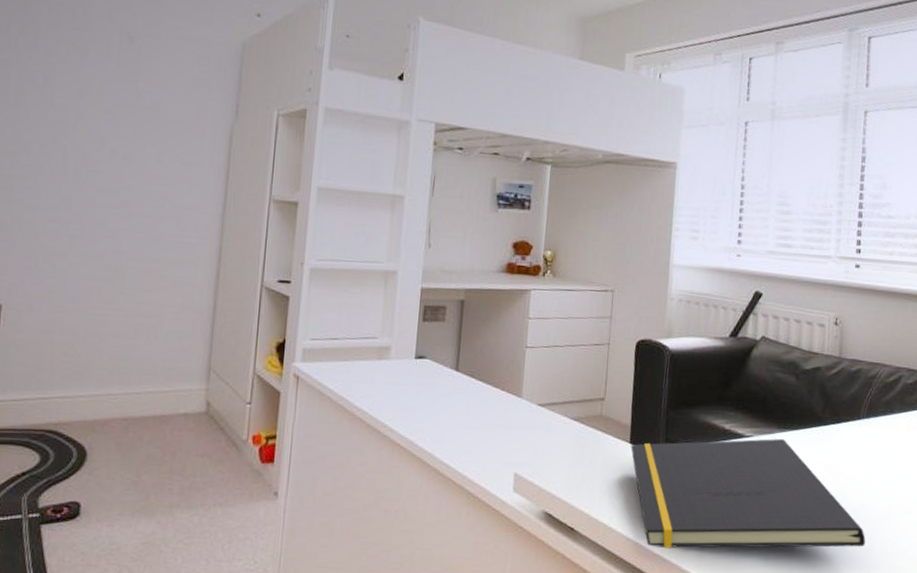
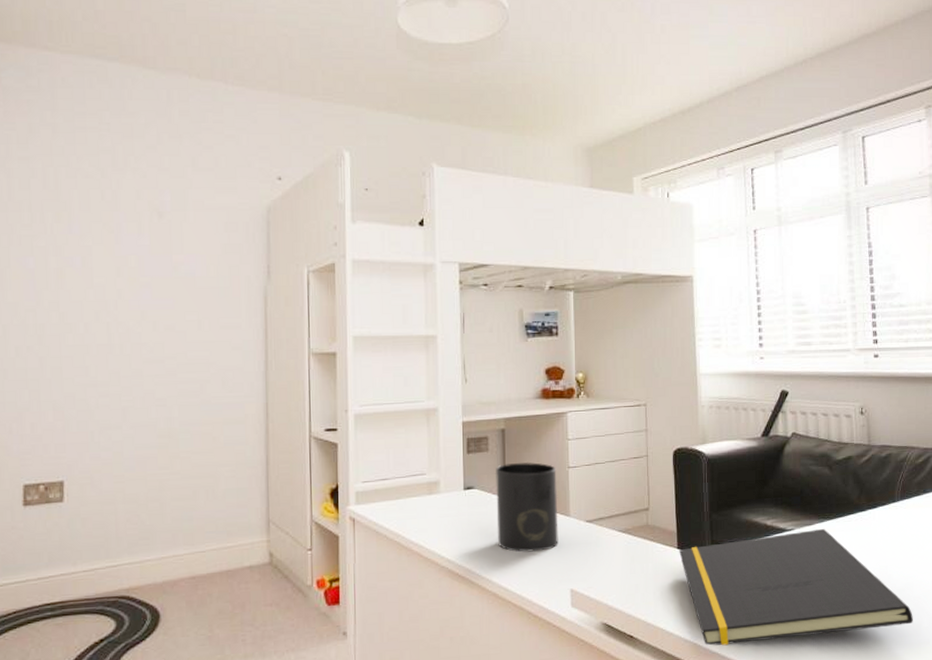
mug: none [445,336,513,431] -> present [495,461,559,552]

